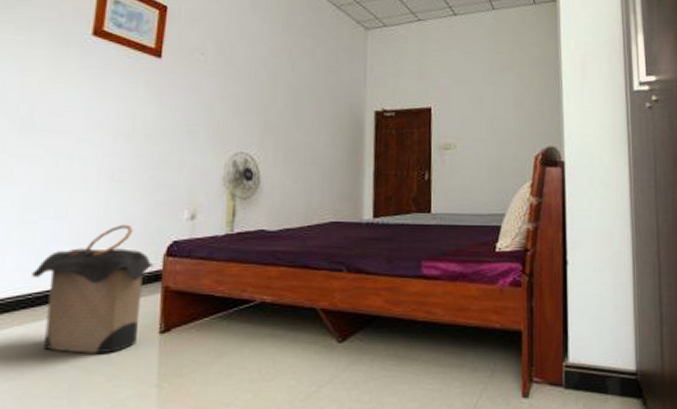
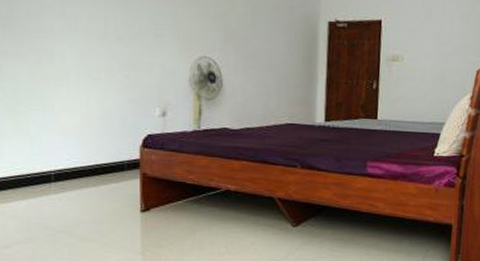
laundry hamper: present [32,224,154,355] -> none [28,118,133,227]

